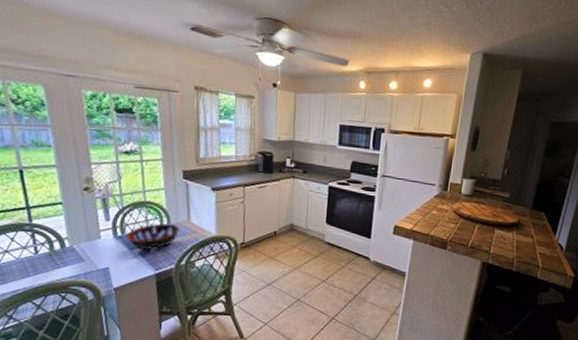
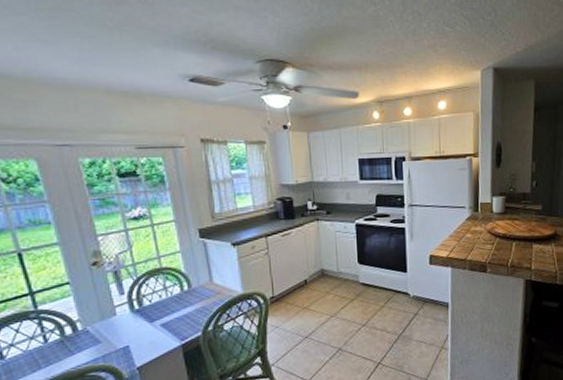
decorative bowl: present [125,223,179,251] -> none [144,288,202,321]

